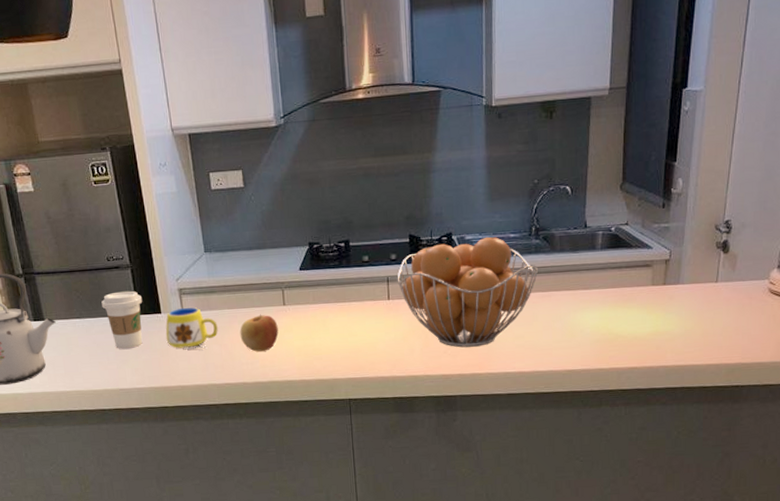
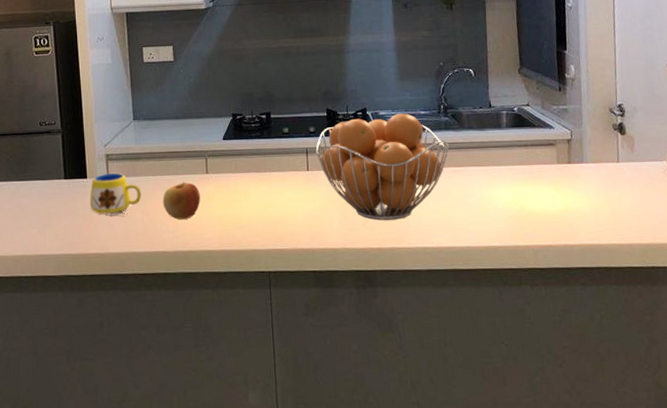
coffee cup: present [101,291,143,349] -> none [30,155,70,213]

